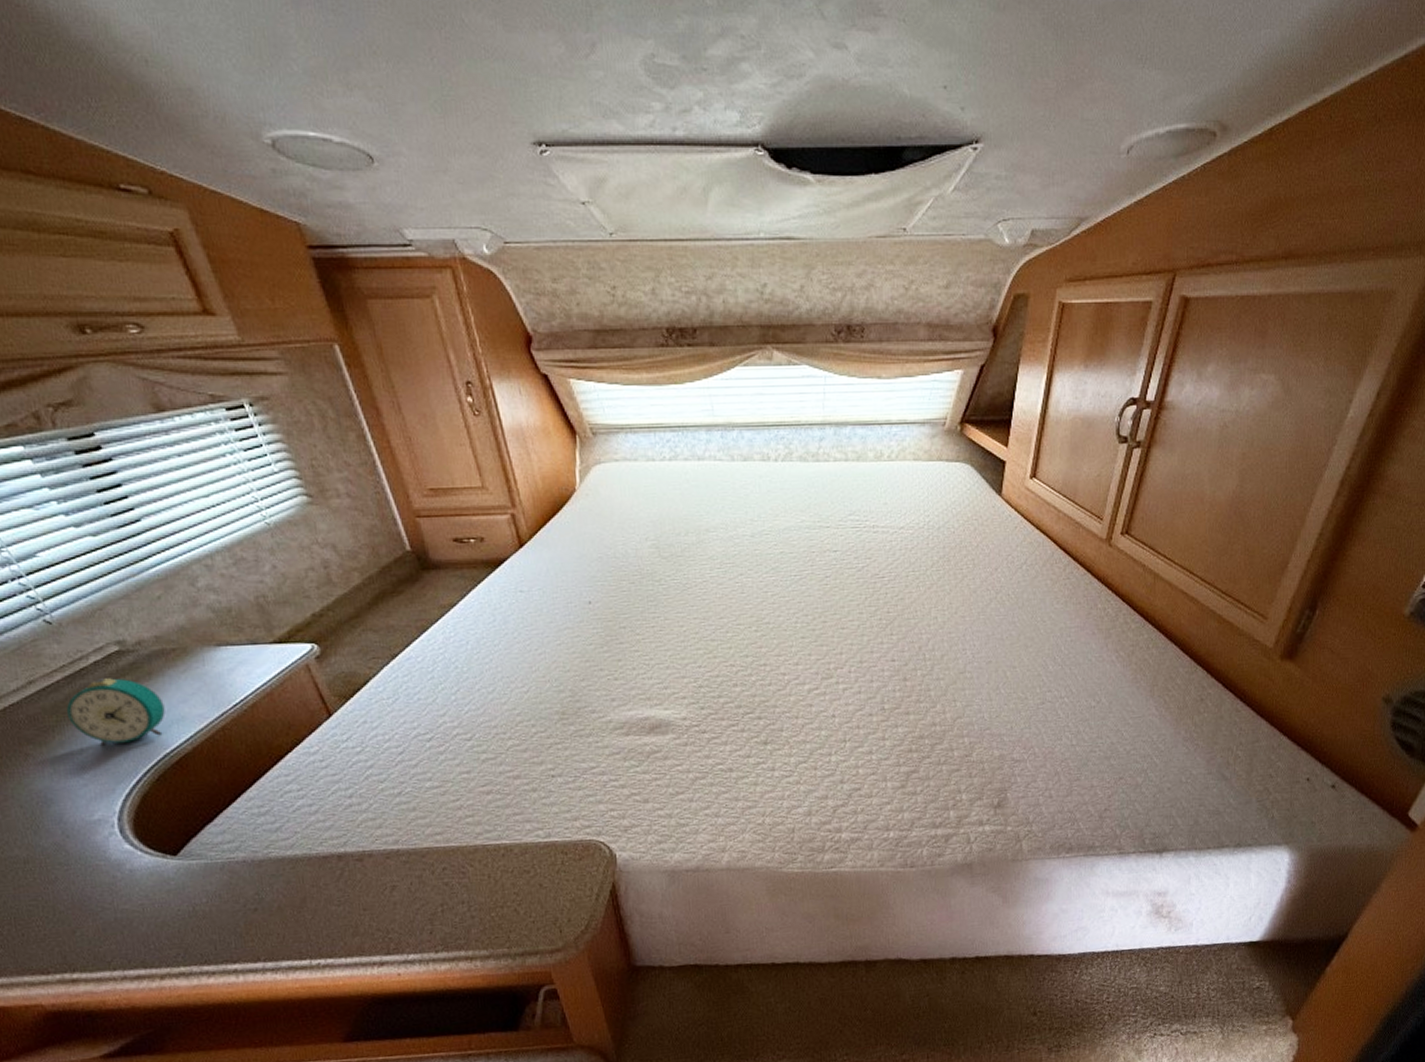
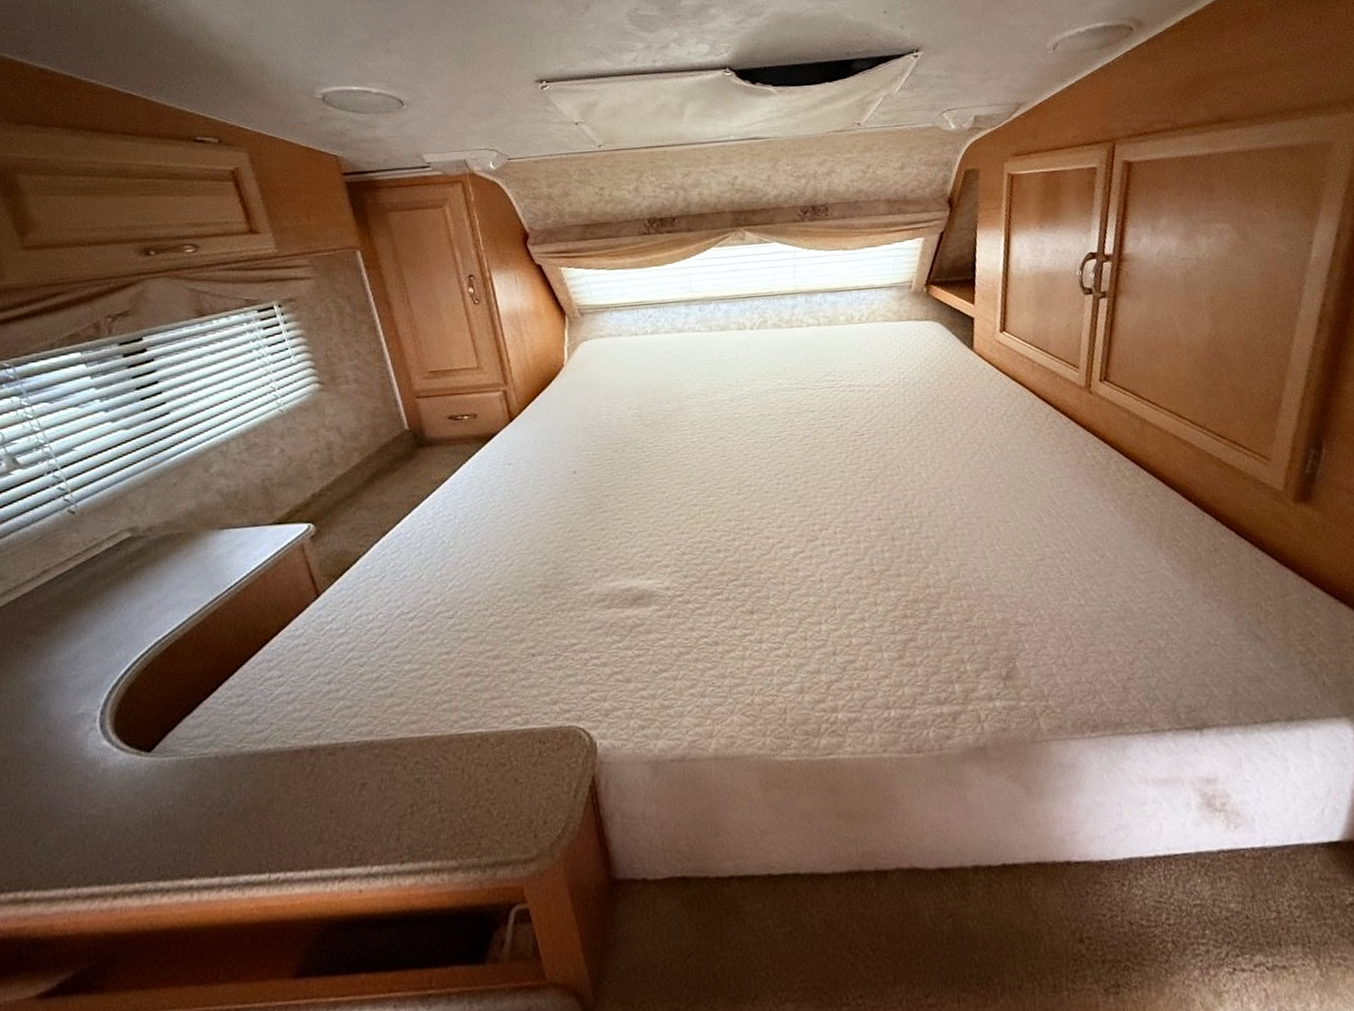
alarm clock: present [66,678,166,744] -> none [72,564,163,633]

